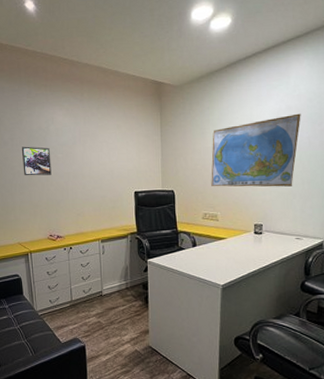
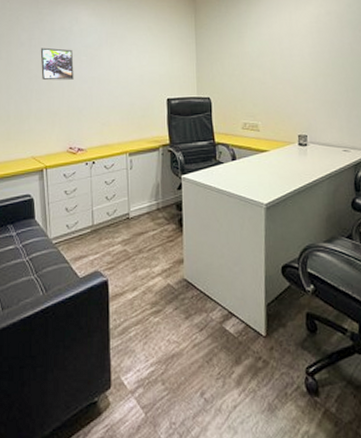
world map: present [211,113,301,187] -> none [250,19,341,95]

